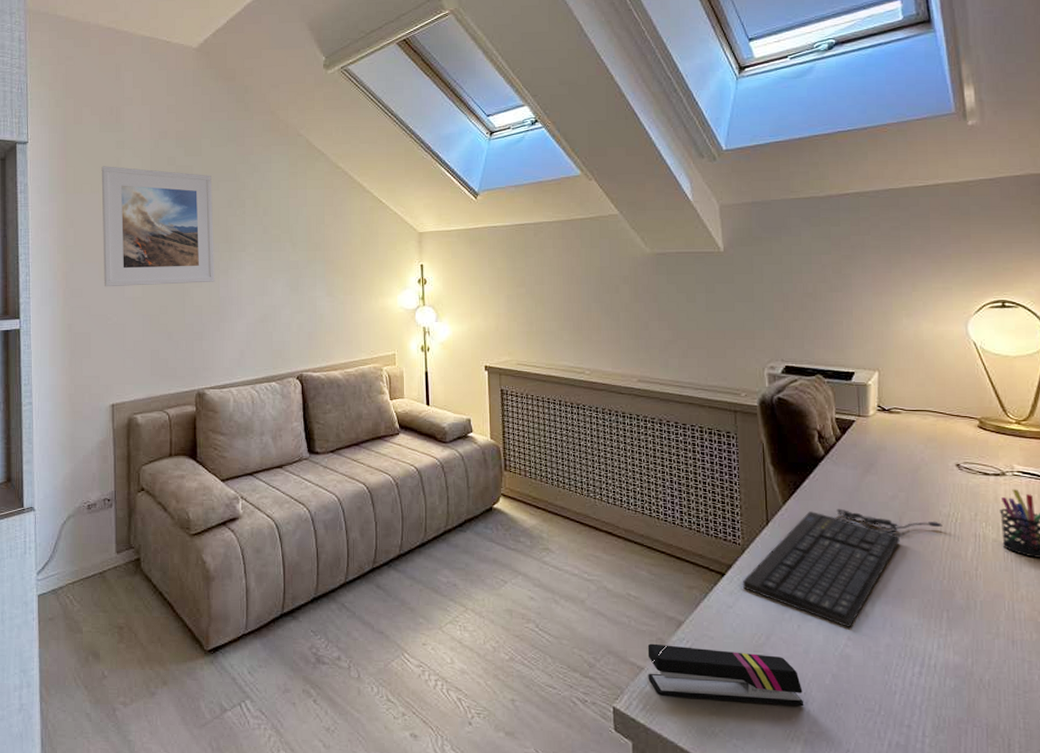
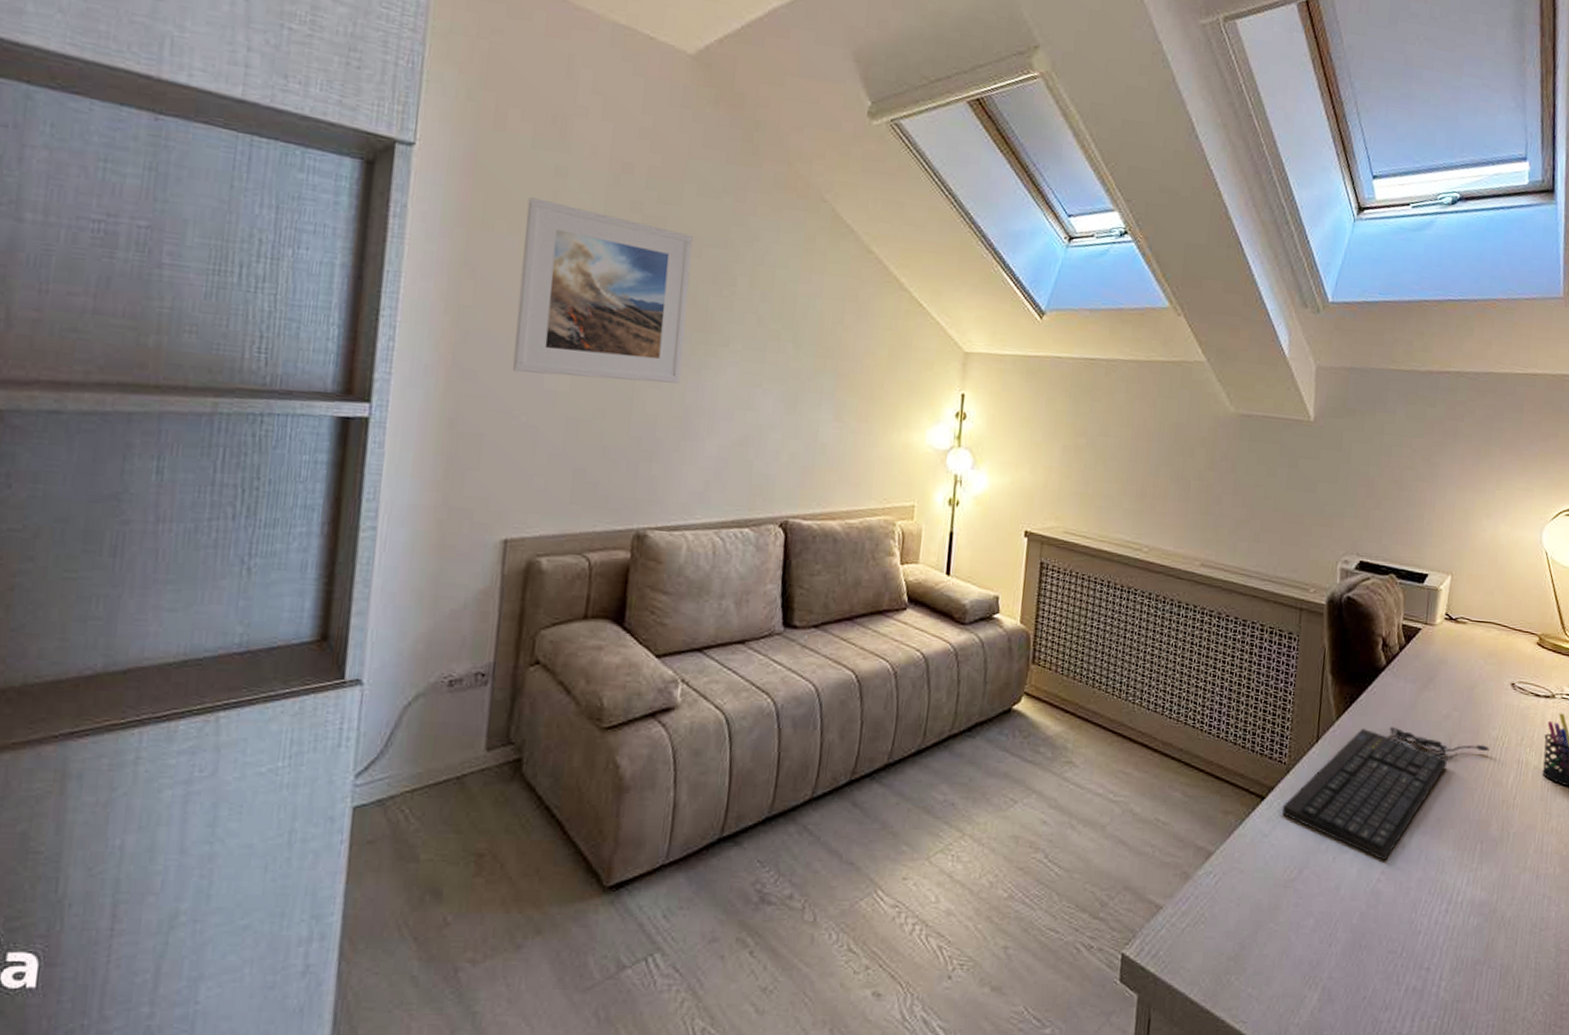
stapler: present [647,643,804,707] -> none [1165,878,1328,950]

